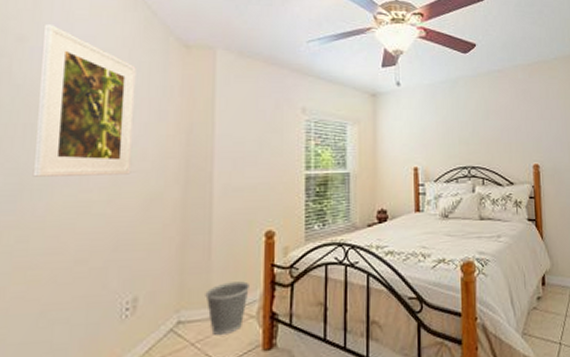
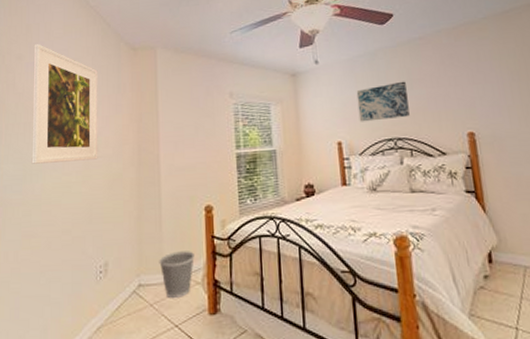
wall art: none [436,111,484,149] -> present [356,81,410,122]

